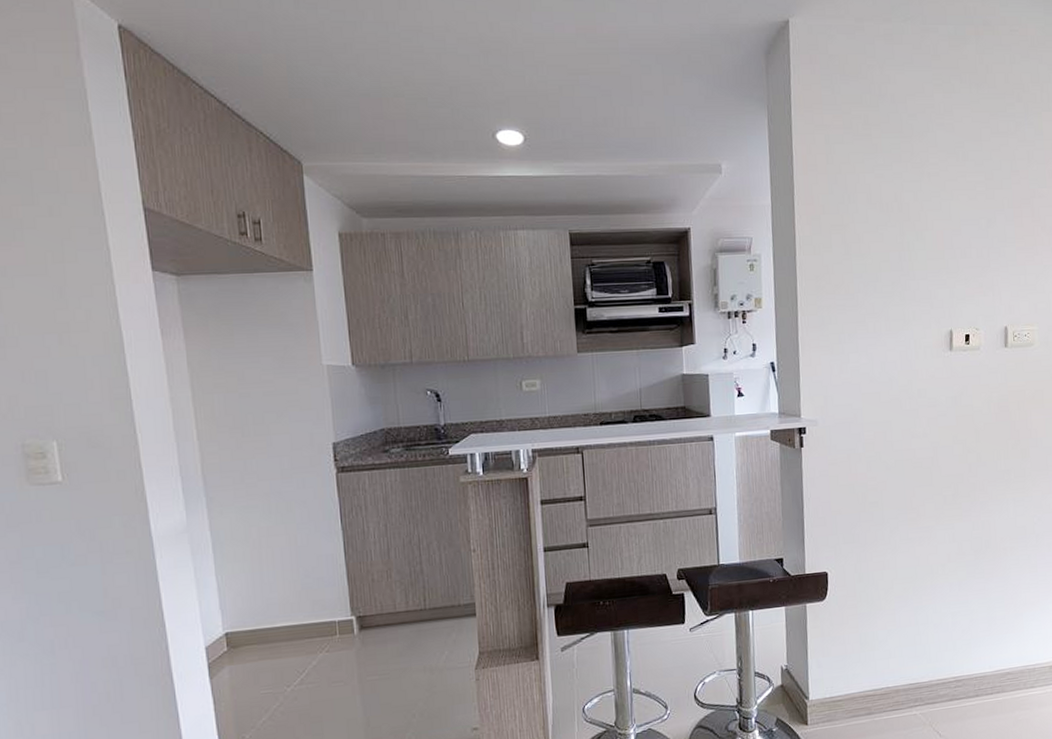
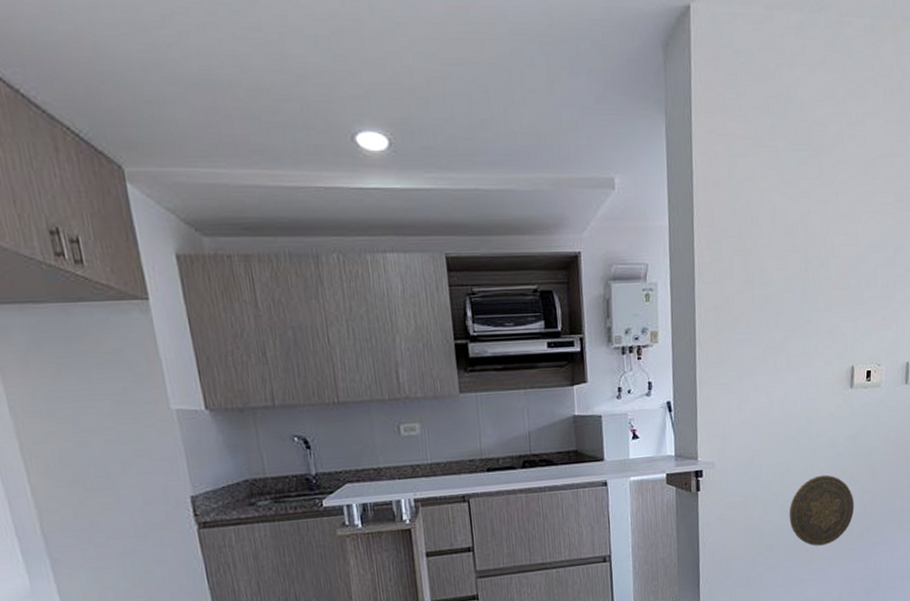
decorative plate: none [892,434,959,505] -> present [789,474,855,546]

